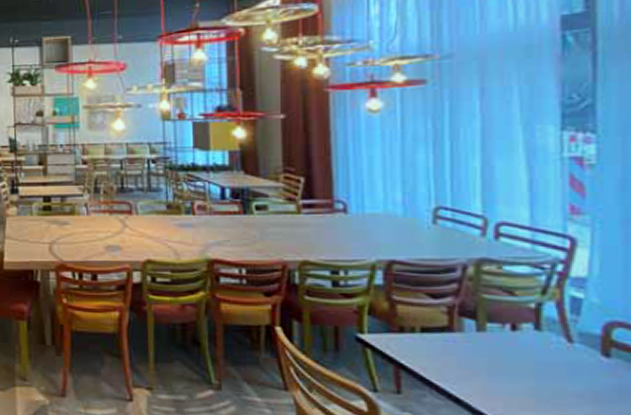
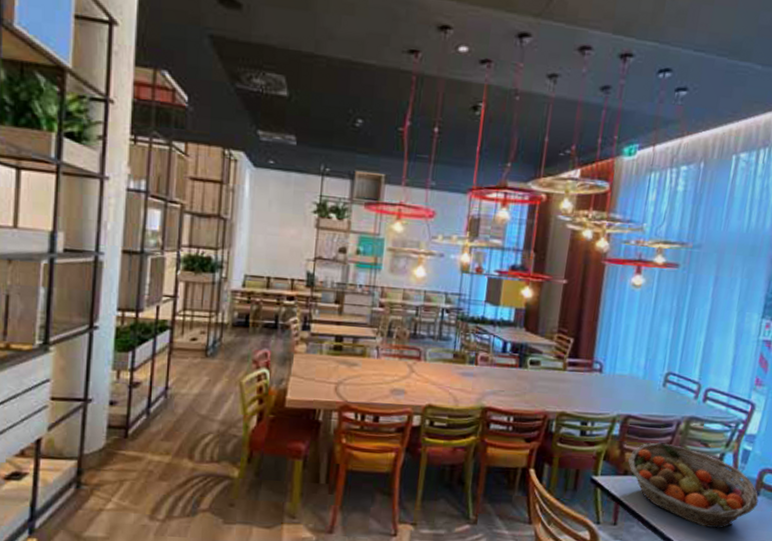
fruit basket: none [402,292,611,402] -> present [628,442,759,529]

